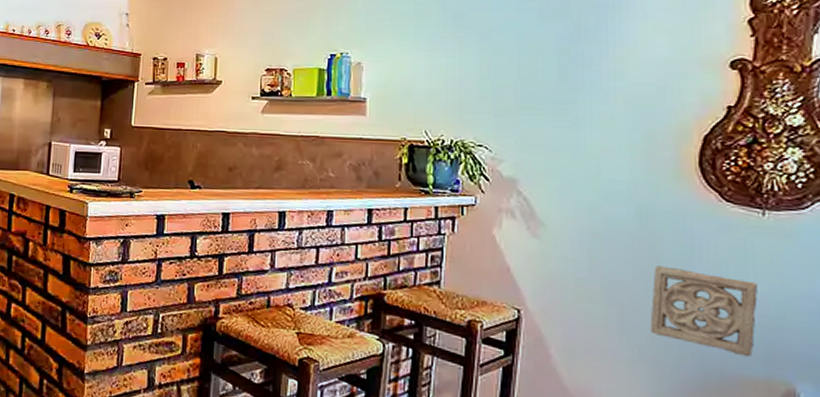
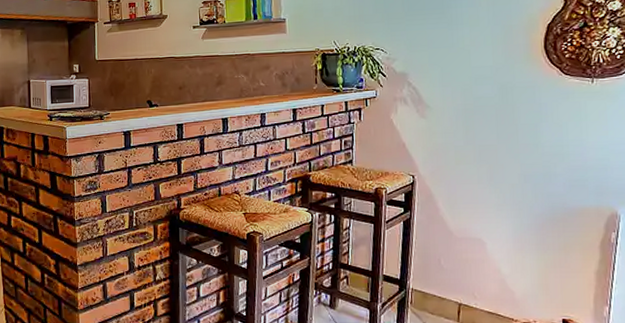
wall ornament: present [650,266,758,357] -> none [511,130,589,192]

